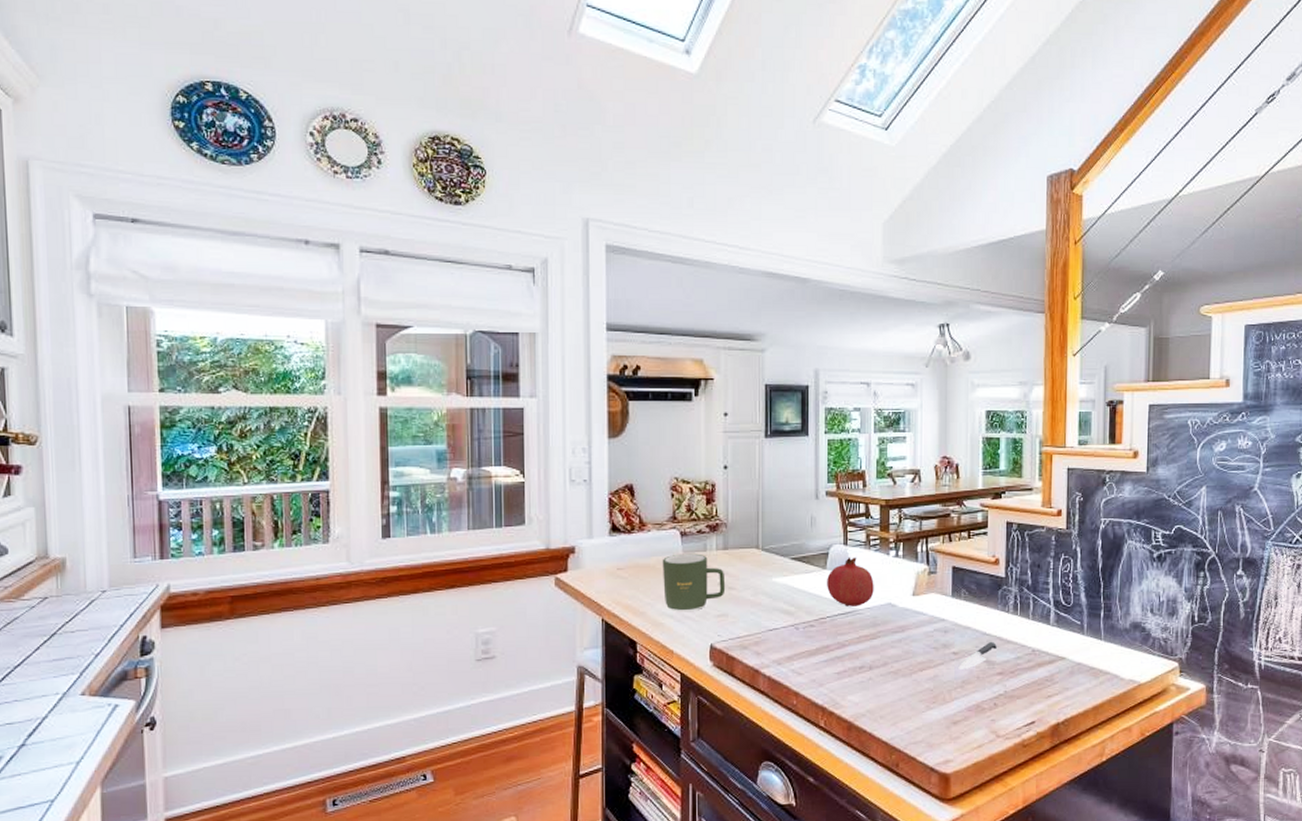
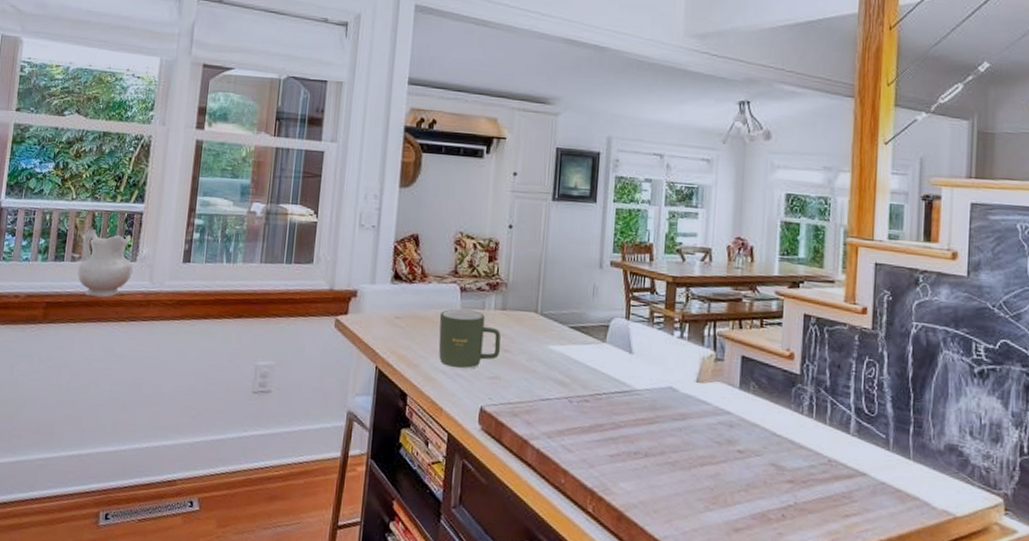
ceramic pitcher: none [262,514,326,585] -> present [77,229,133,298]
fruit: present [827,557,874,607] -> none [605,332,656,387]
kitchen knife: present [958,641,997,669] -> none [743,443,788,472]

